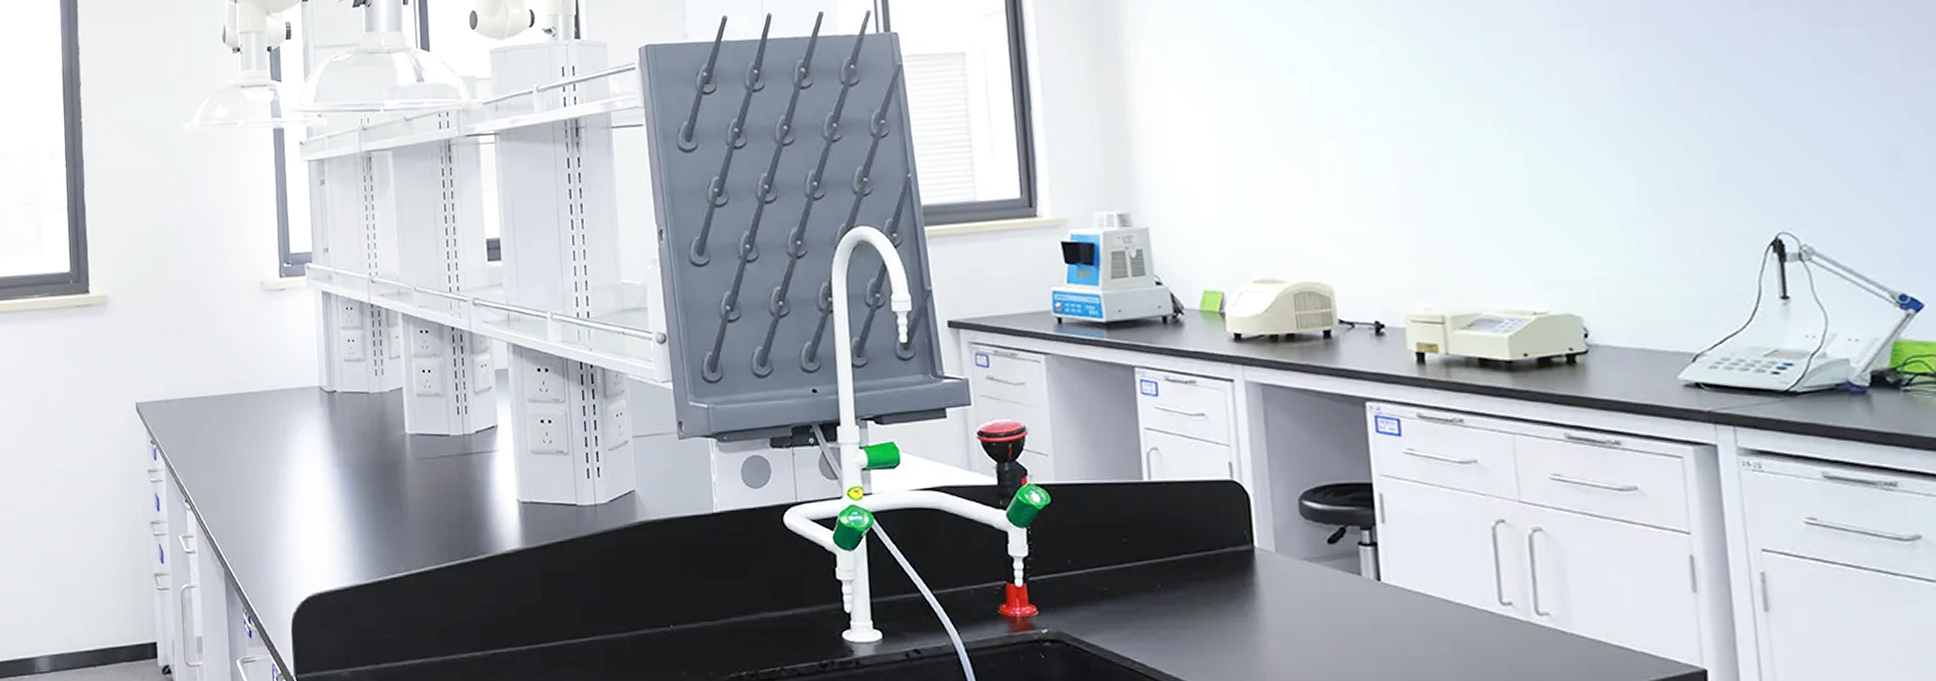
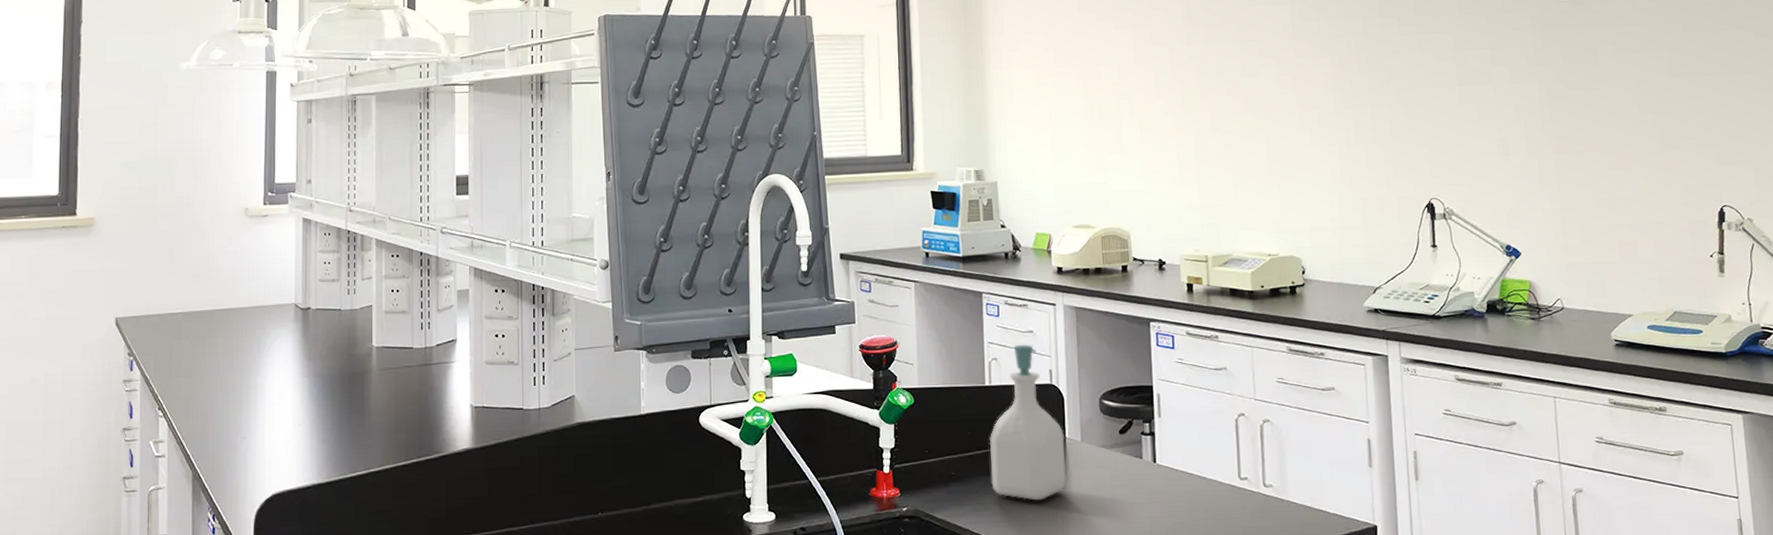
soap bottle: none [1150,430,1258,625] -> present [989,344,1067,501]

